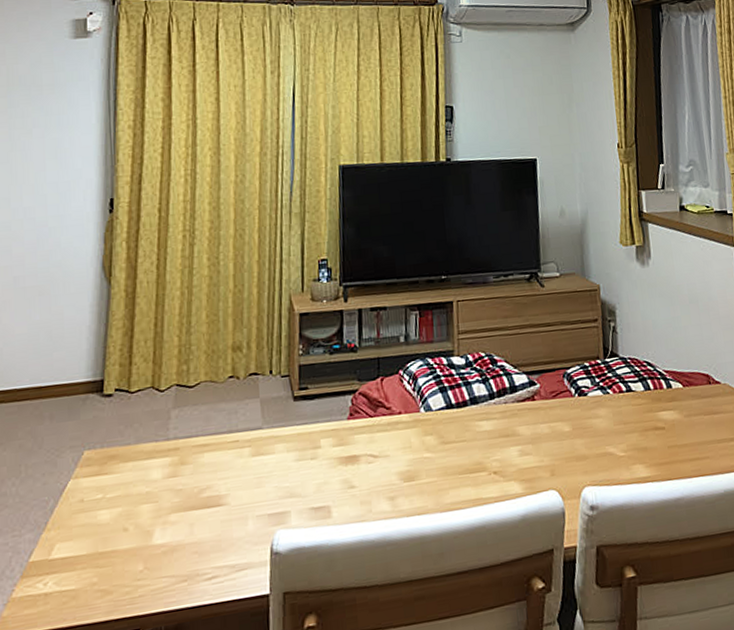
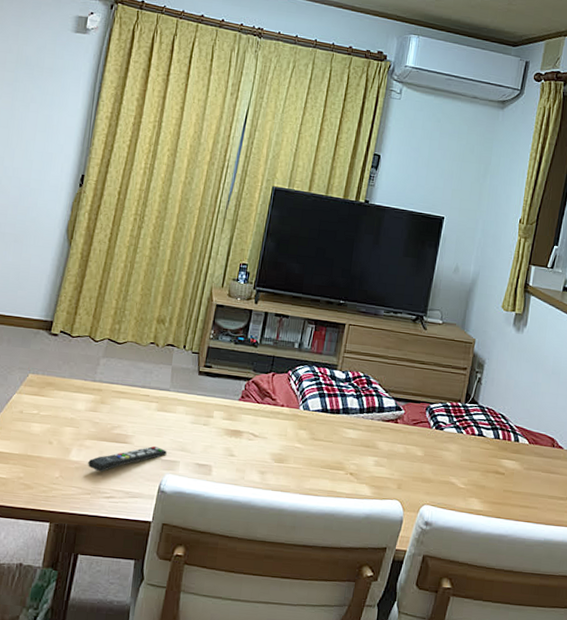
remote control: none [177,500,273,550] -> present [88,446,167,472]

